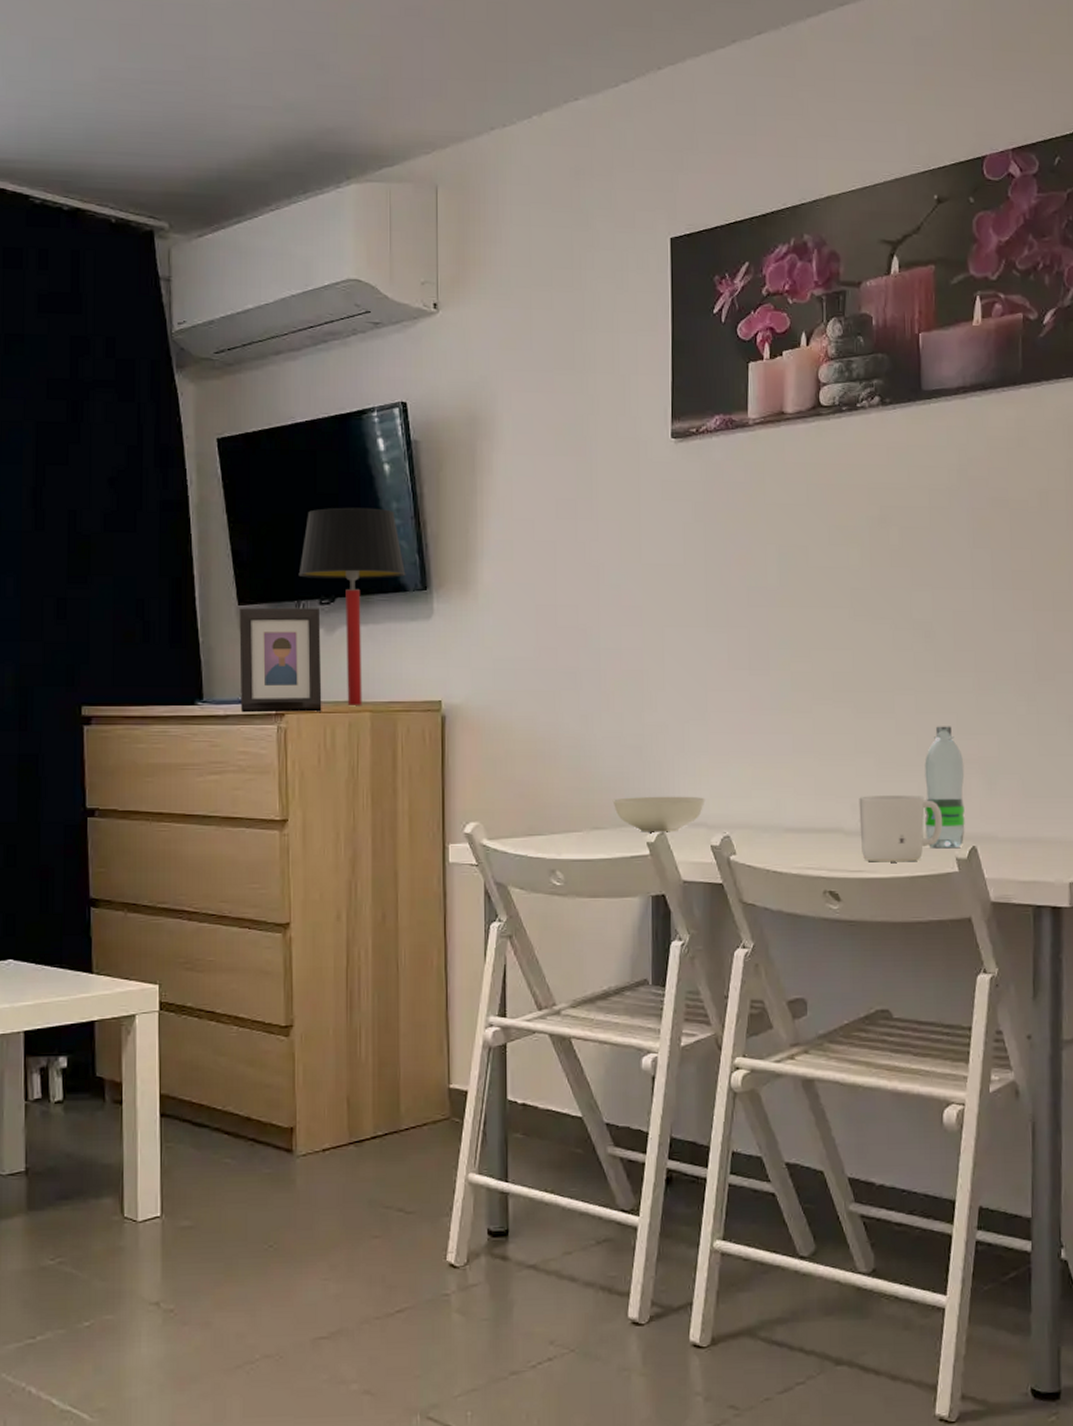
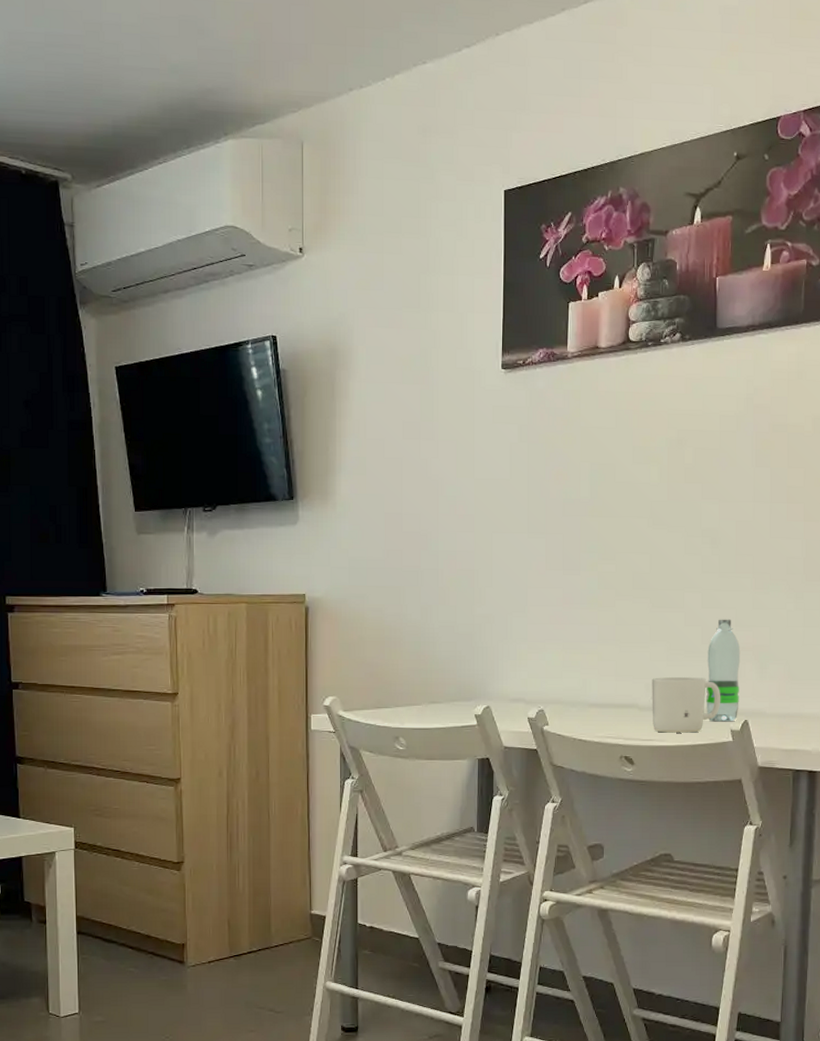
picture frame: present [239,607,322,713] -> none [136,514,206,604]
table lamp: present [298,507,406,707] -> none [185,427,276,599]
bowl: present [612,796,706,832] -> none [447,676,524,706]

